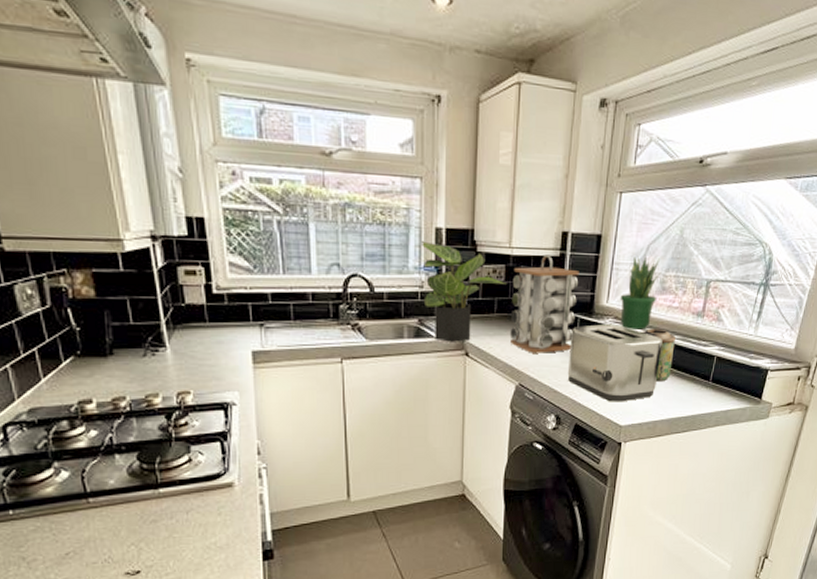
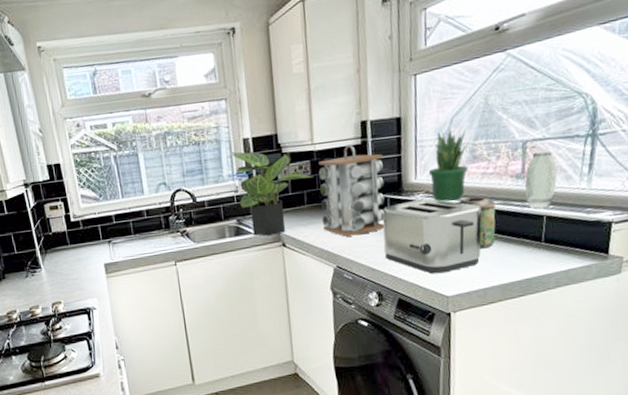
vase: none [702,294,732,349] -> present [525,152,557,209]

